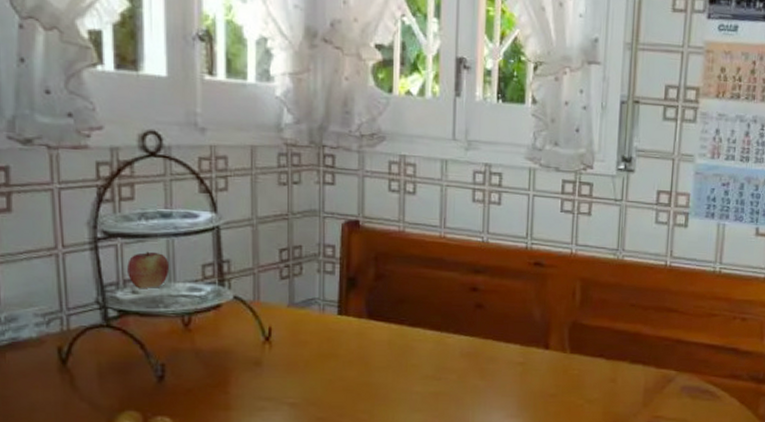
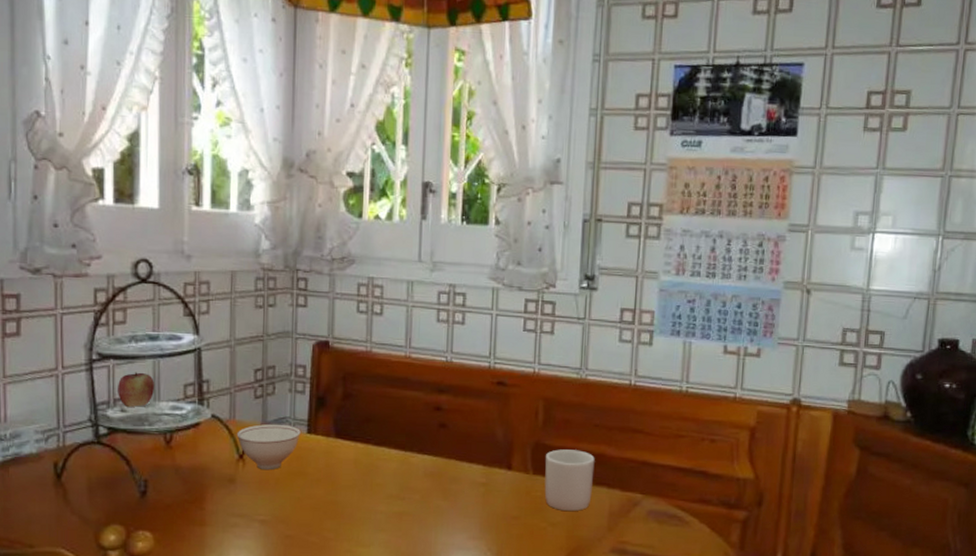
bowl: none [261,305,331,353] -> present [236,423,301,471]
mug: none [581,328,631,388] -> present [544,449,595,511]

